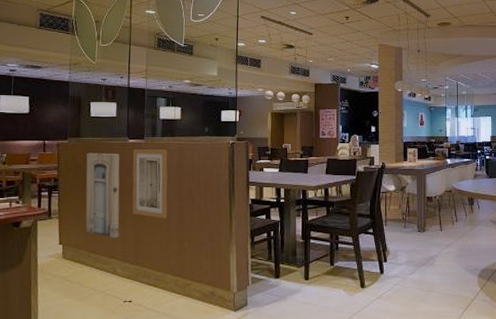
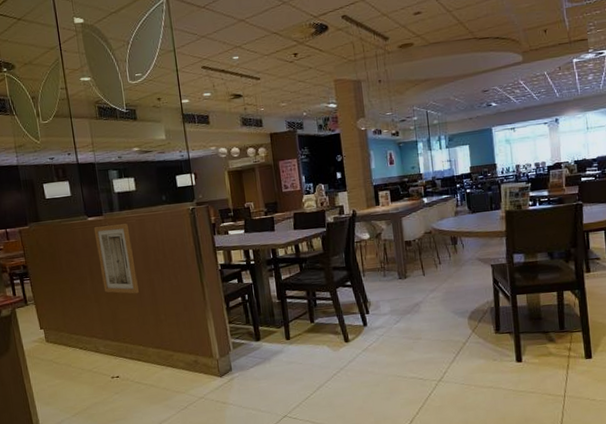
wall art: present [85,152,120,238] -> none [49,233,96,318]

